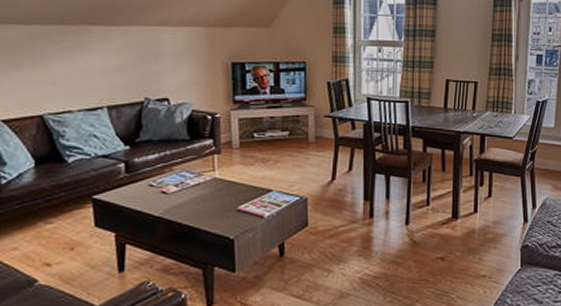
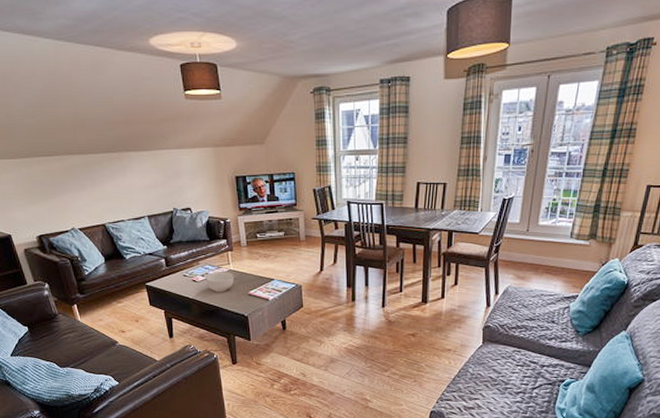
bowl: none [179,180,220,208] -> present [205,272,235,293]

